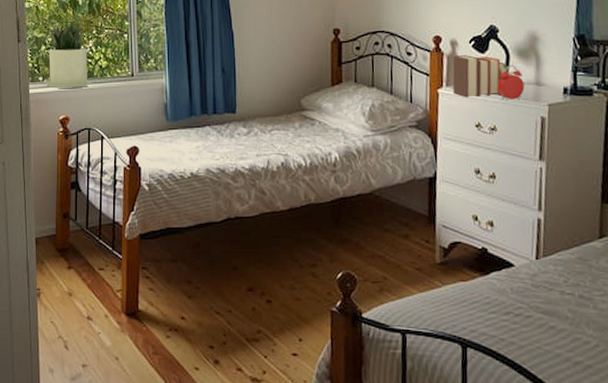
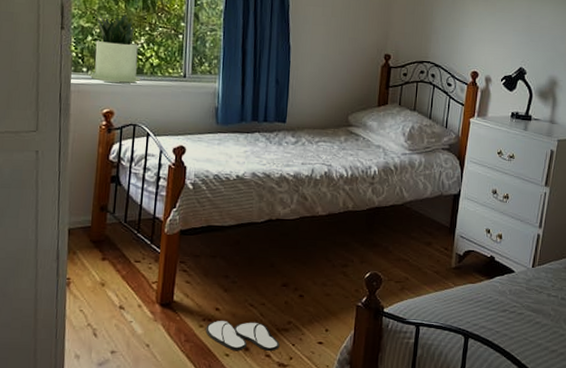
slippers: none [173,331,251,364] -> present [206,321,279,351]
books: present [452,55,510,98] -> none [482,90,531,129]
alarm clock: present [497,65,525,102] -> none [519,104,541,135]

